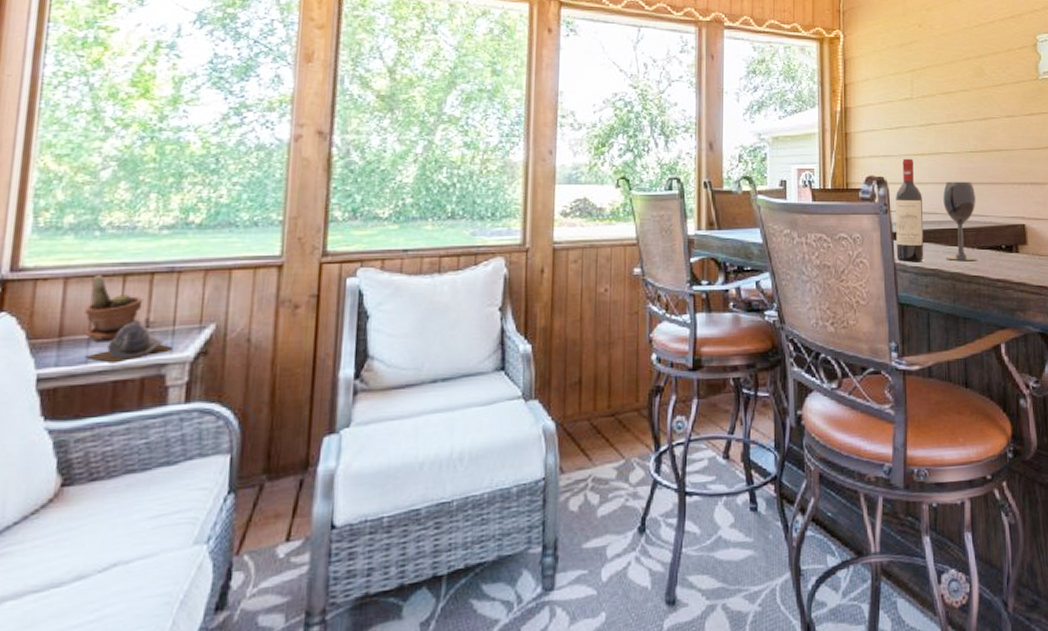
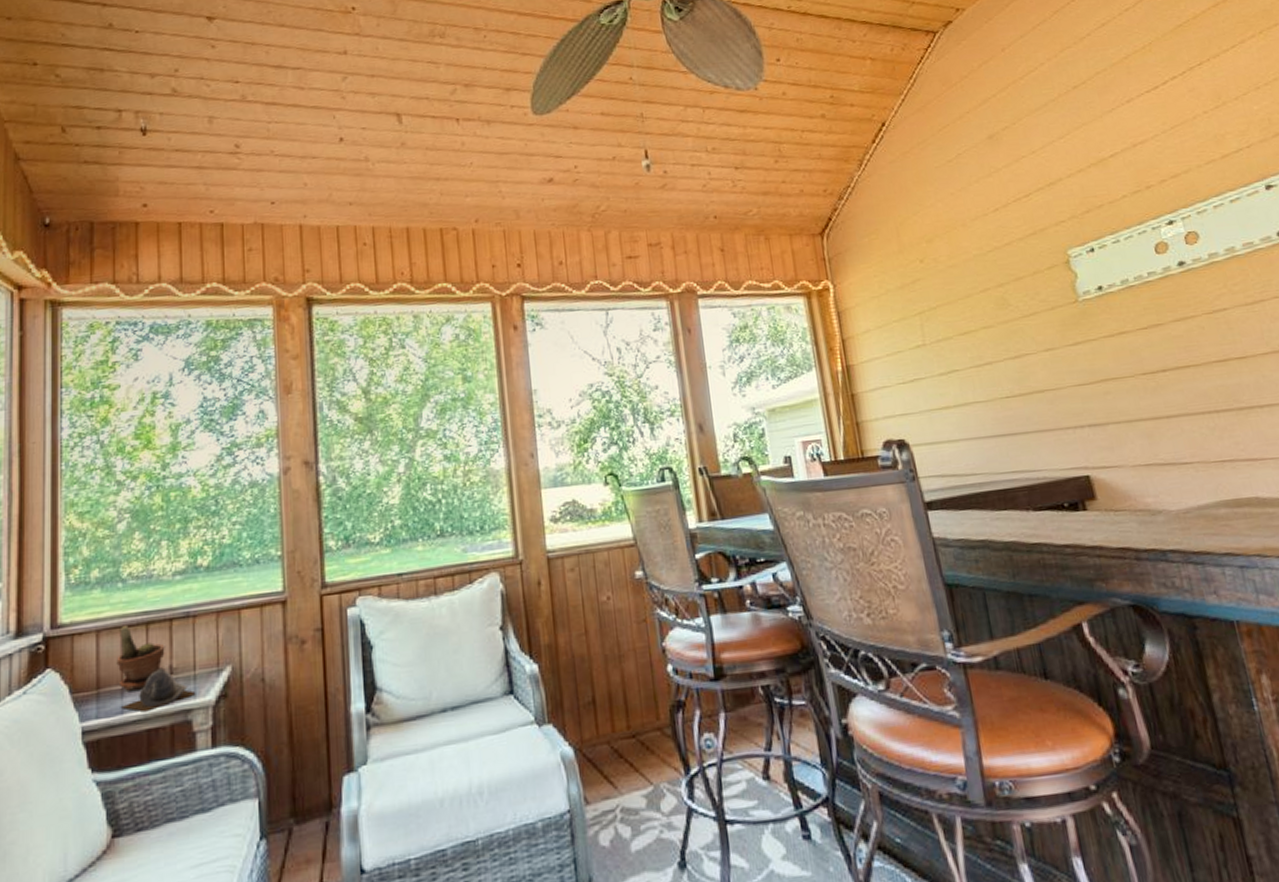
wine bottle: present [896,158,924,263] -> none [922,413,968,536]
wine glass: present [942,181,977,262] -> none [979,432,1035,528]

